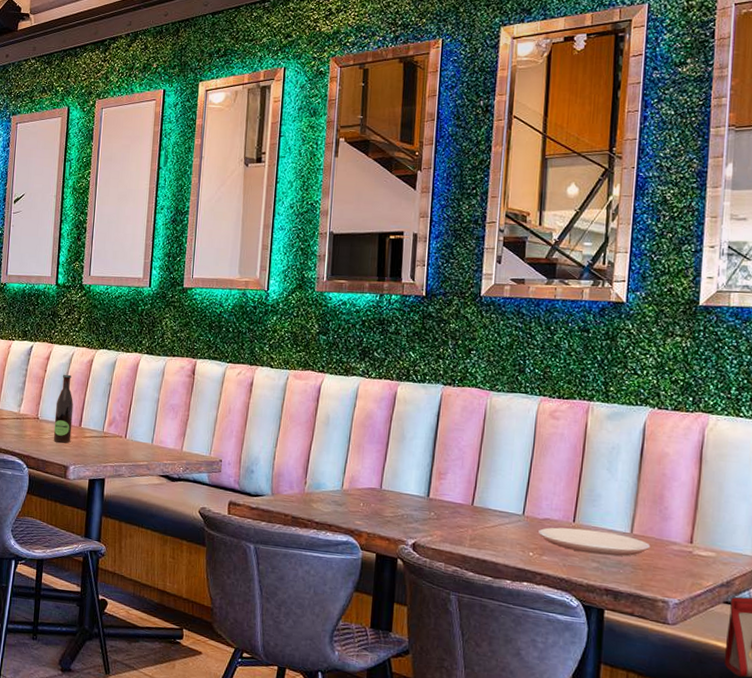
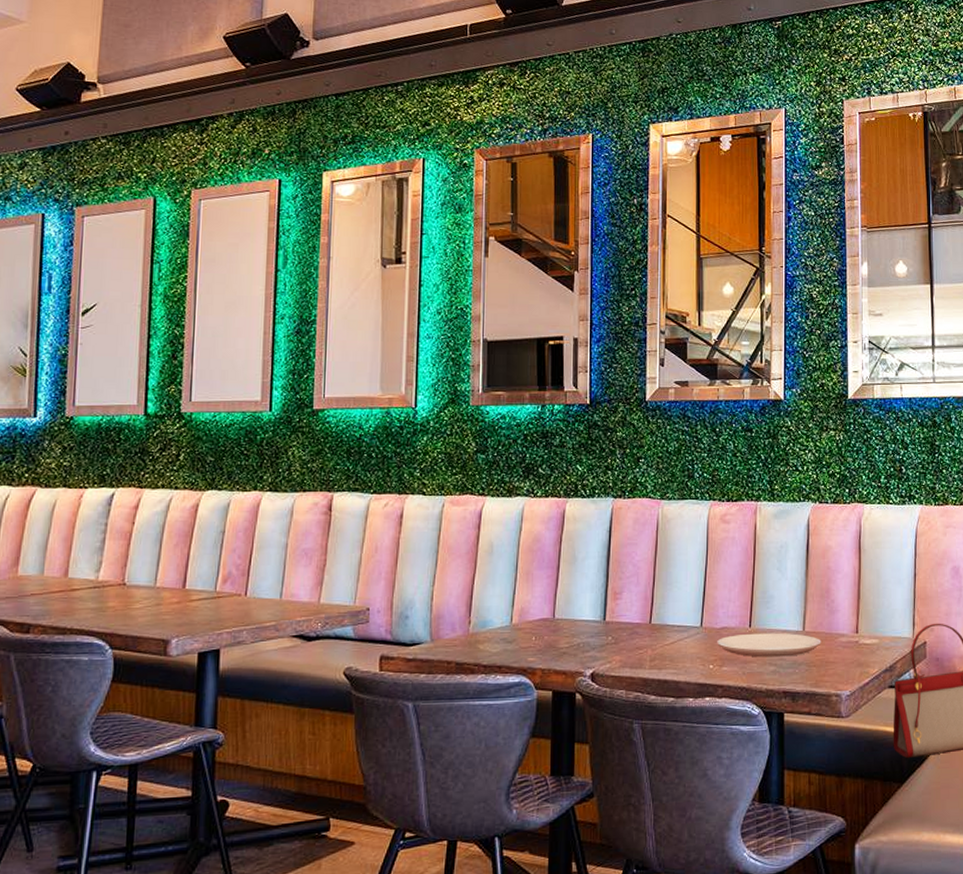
bottle: present [53,374,74,443] -> none [146,525,174,612]

